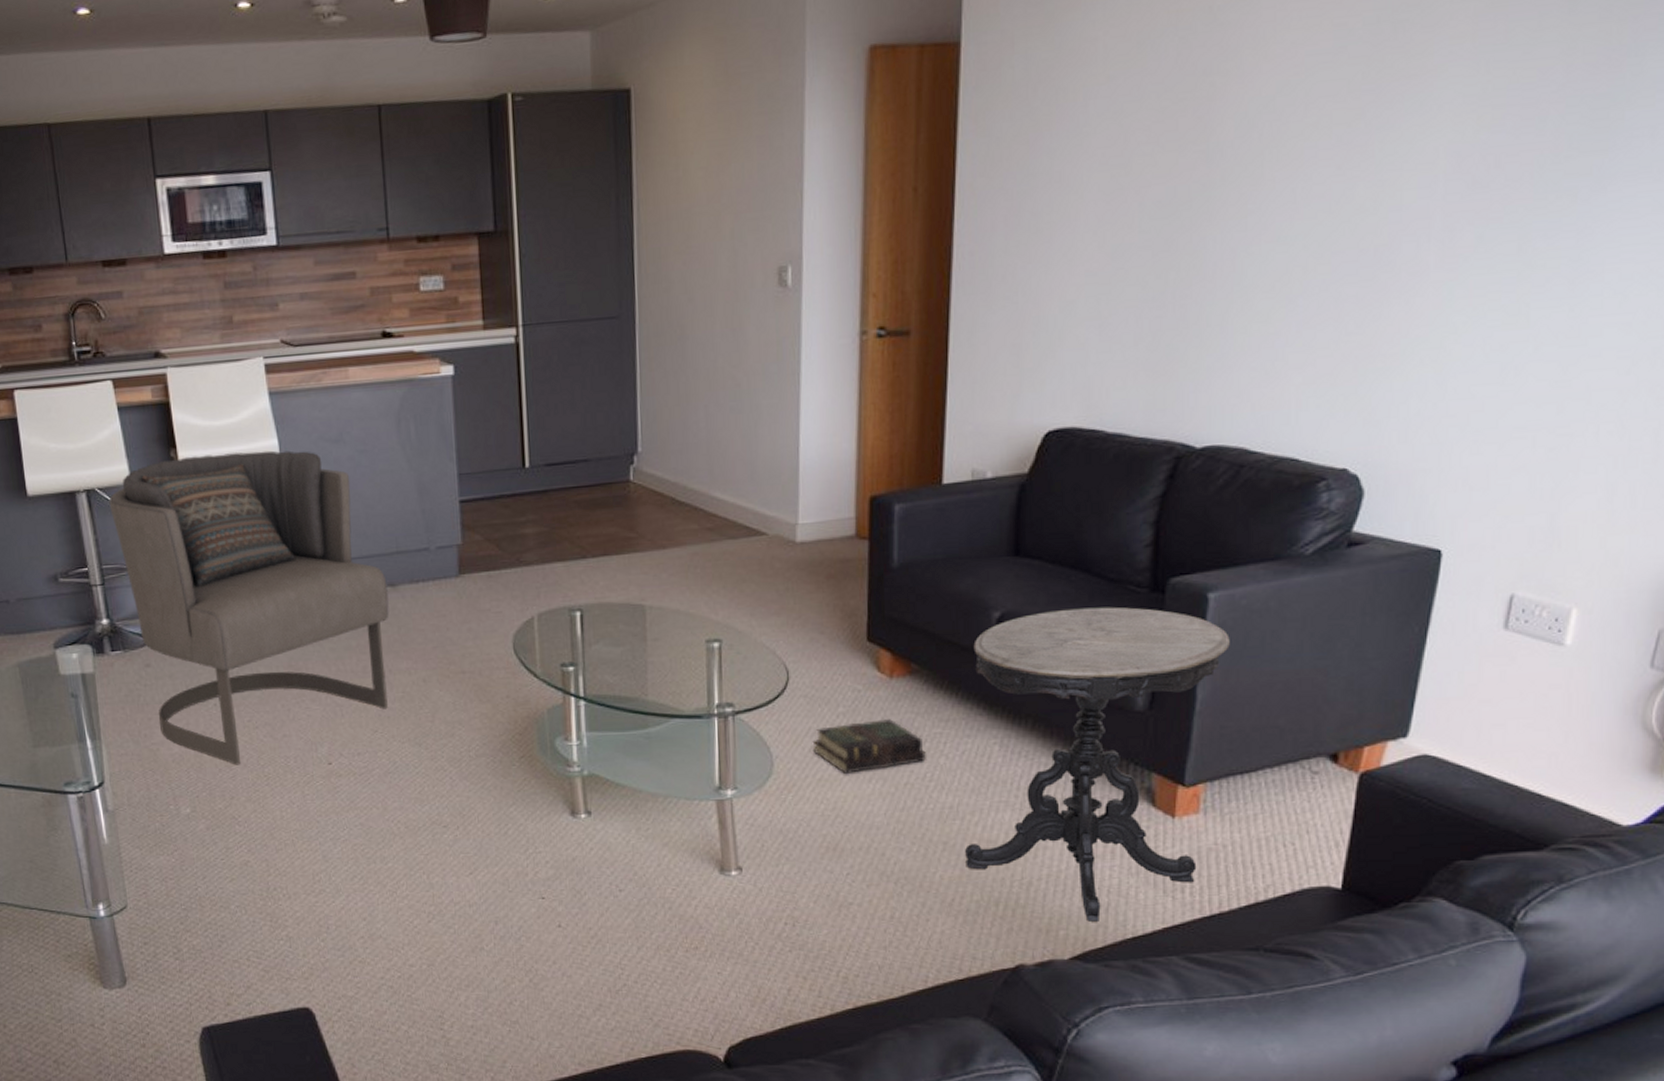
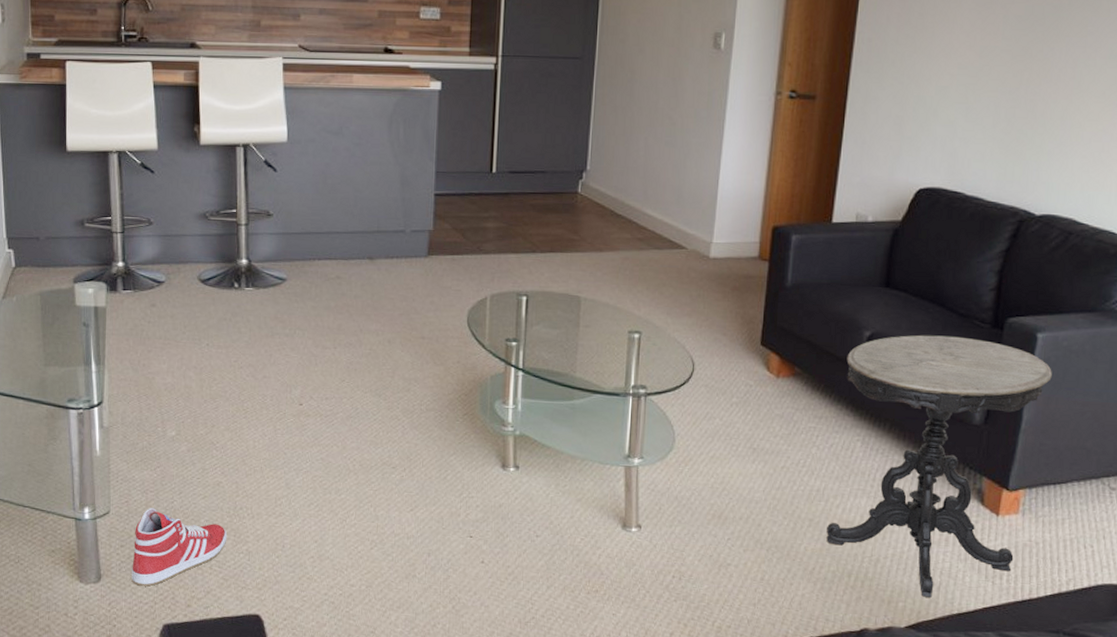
armchair: present [109,450,390,765] -> none [136,133,367,398]
sneaker: none [158,897,263,987] -> present [132,508,227,587]
book: present [812,719,926,774] -> none [708,411,801,455]

